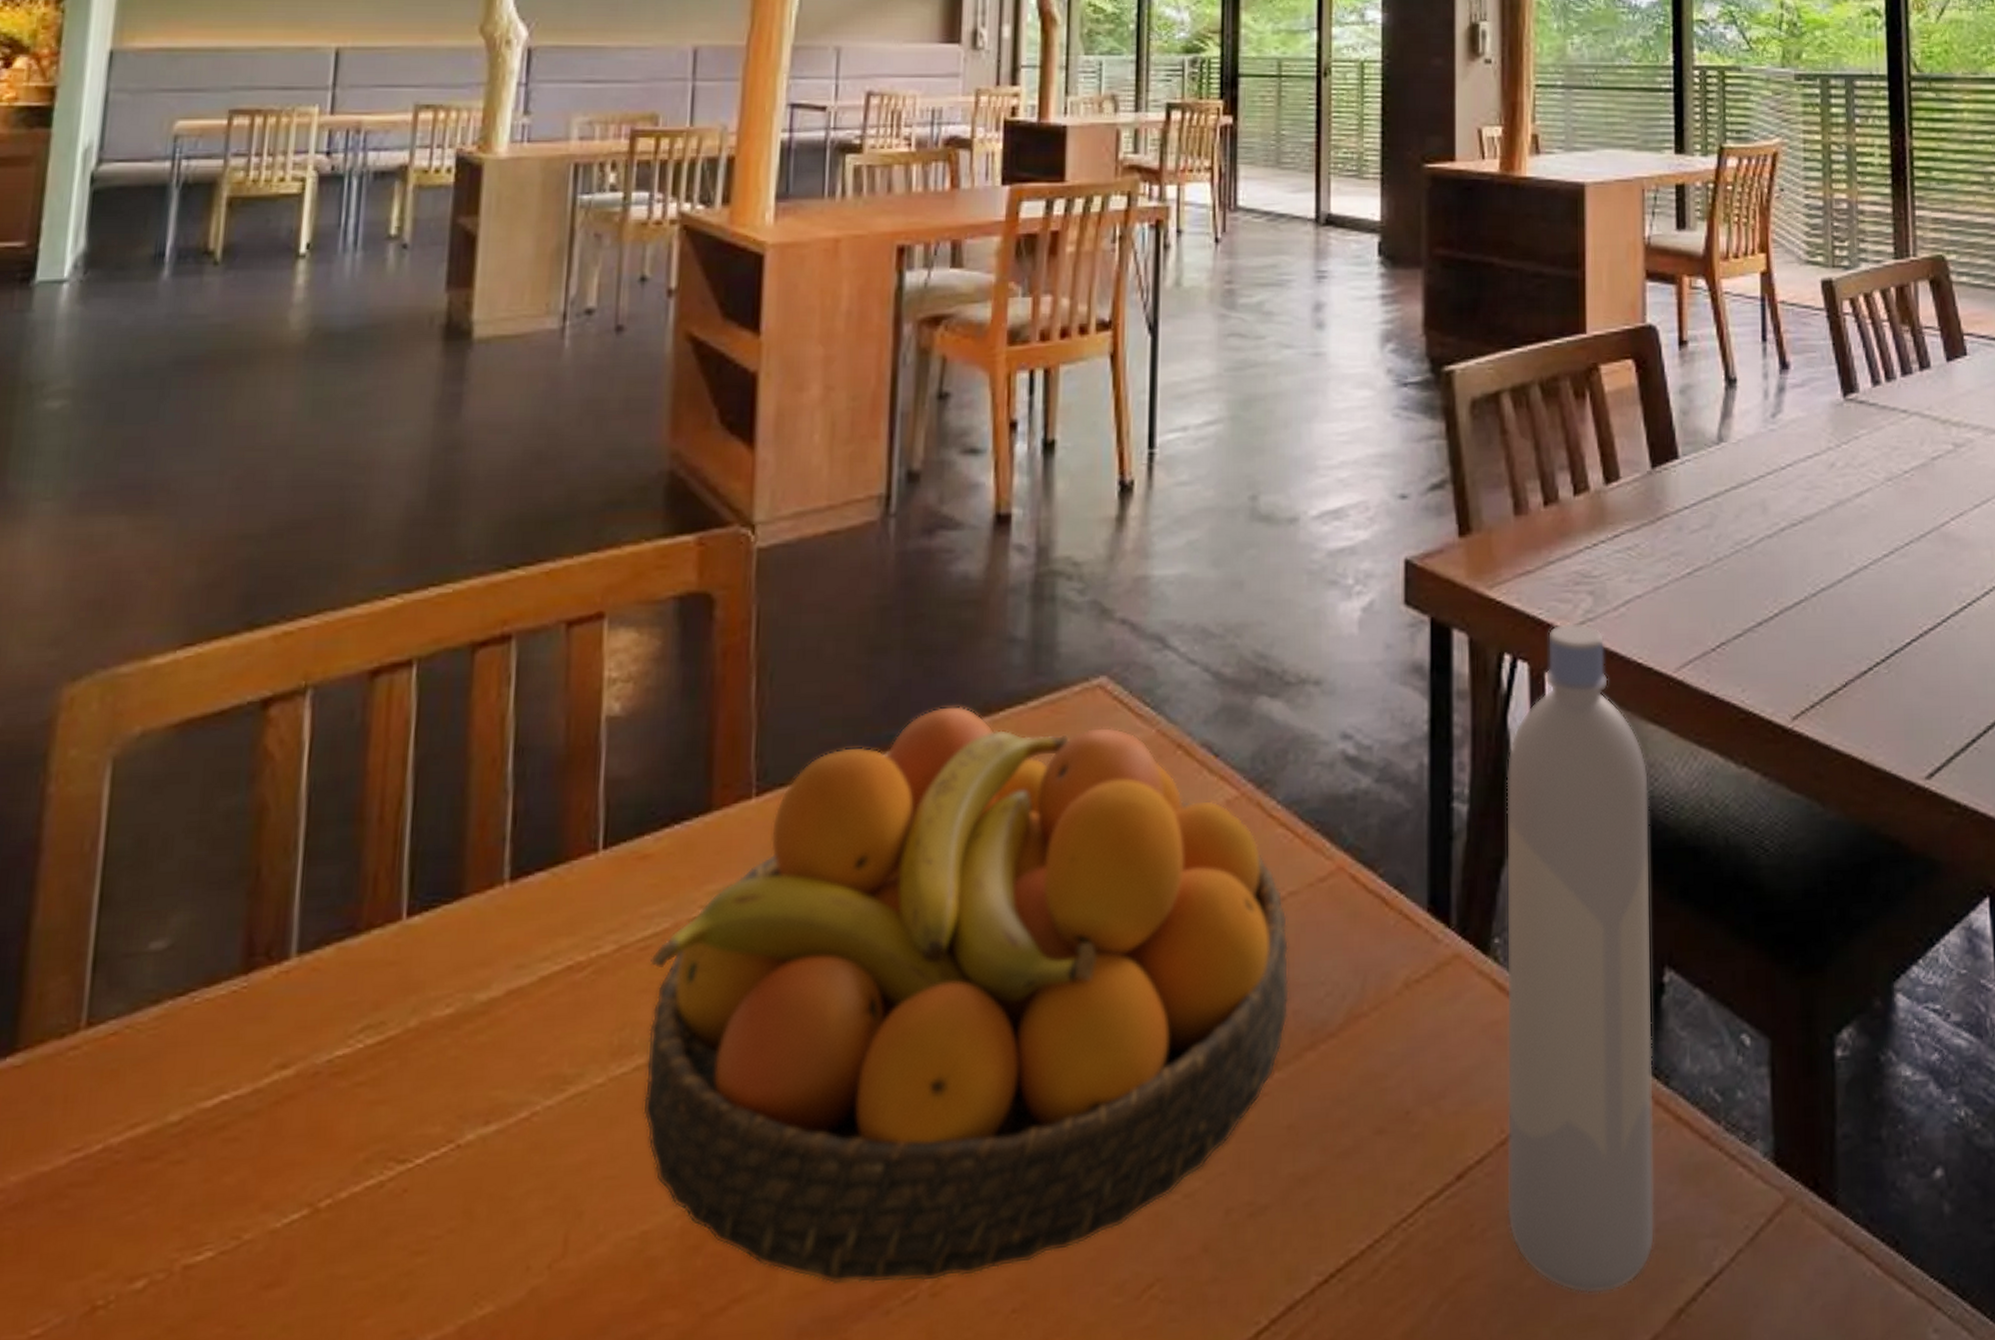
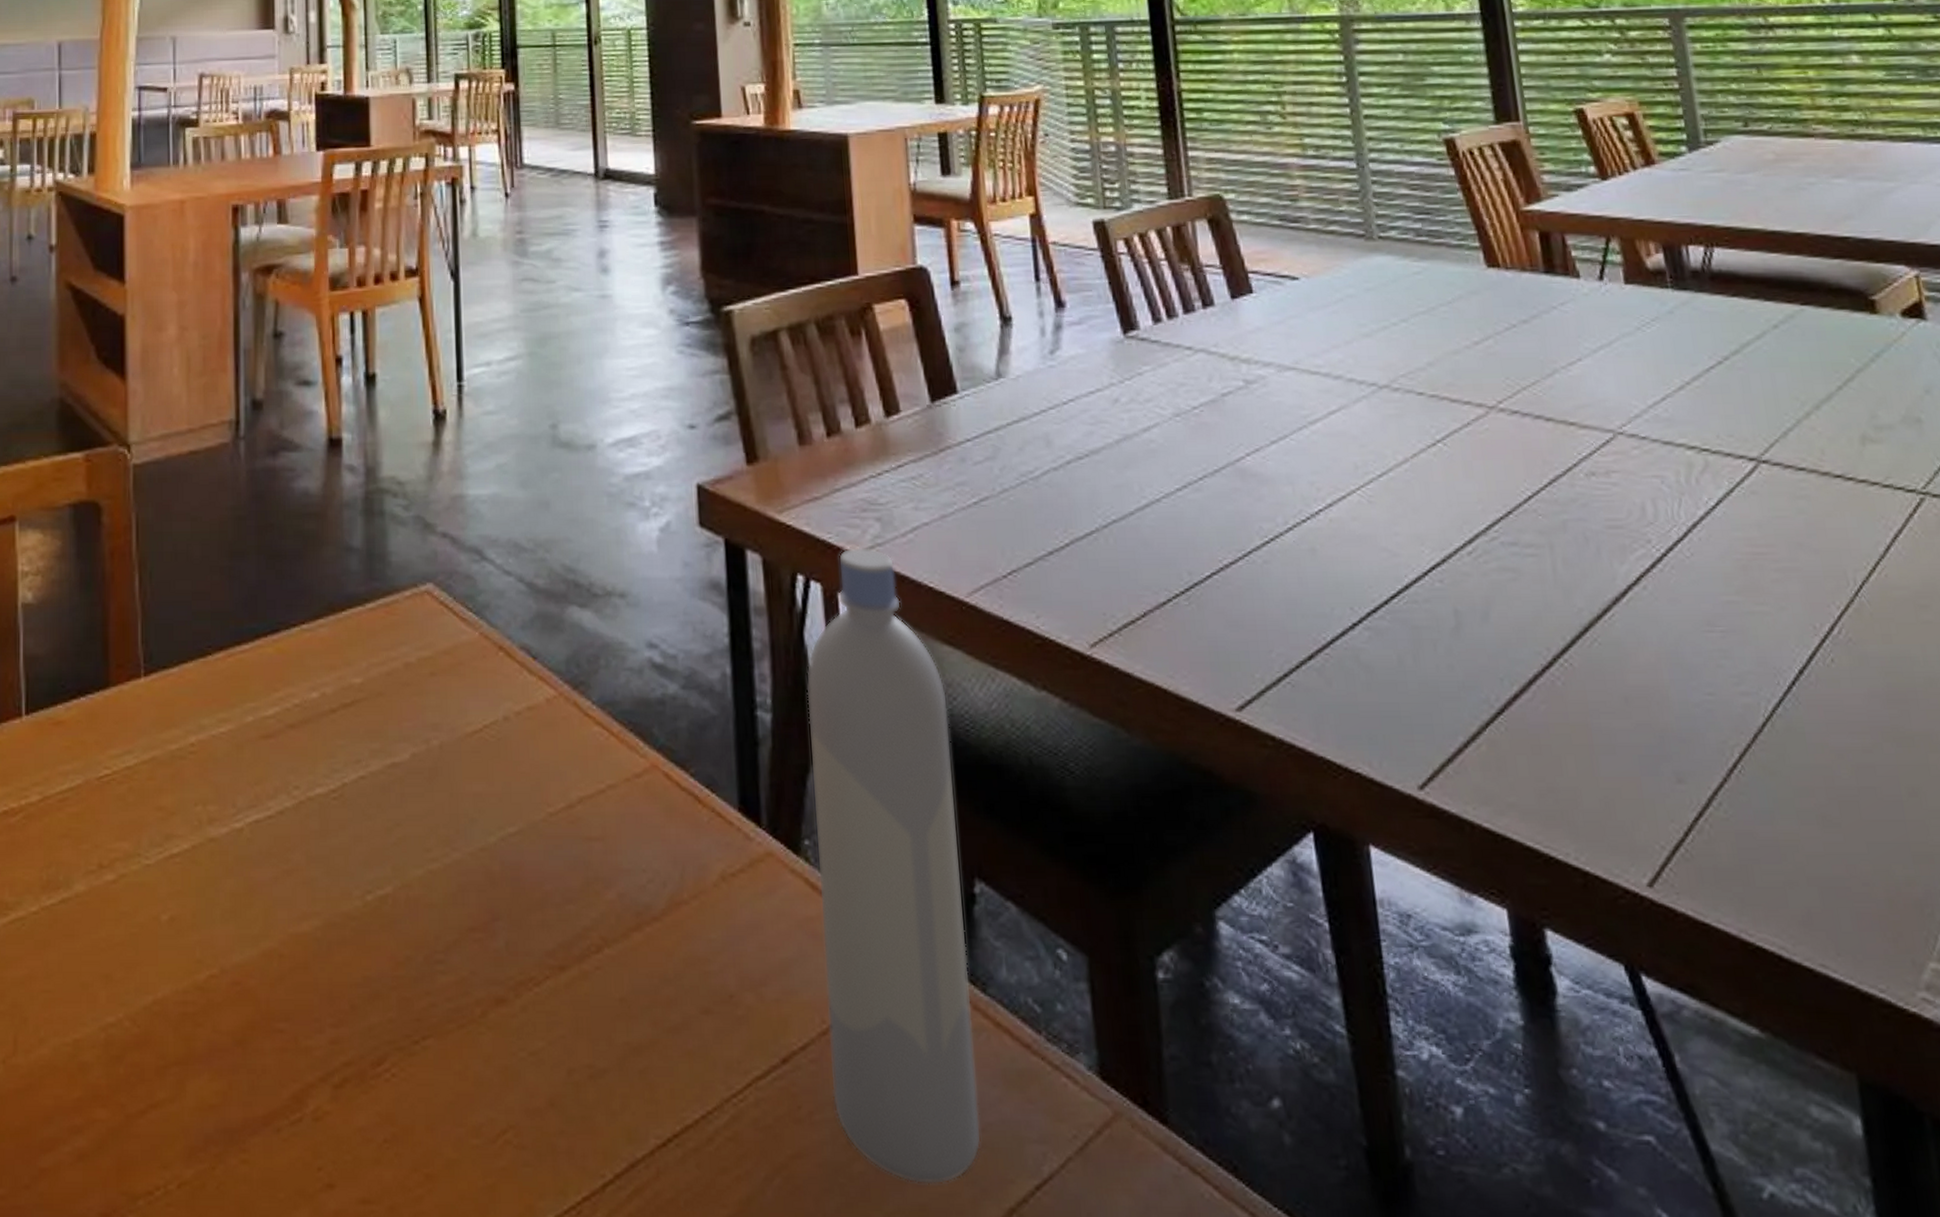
fruit bowl: present [643,705,1289,1285] -> none [68,604,615,1107]

